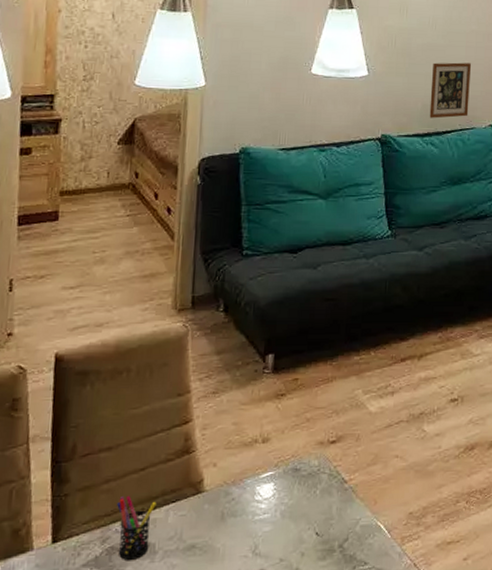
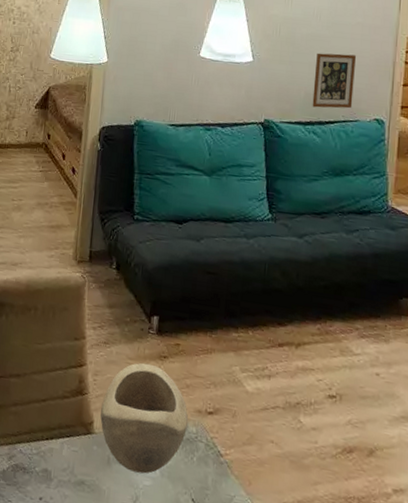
pen holder: present [117,495,157,561] -> none [22,421,54,482]
decorative bowl: none [210,405,310,521] -> present [100,362,189,474]

